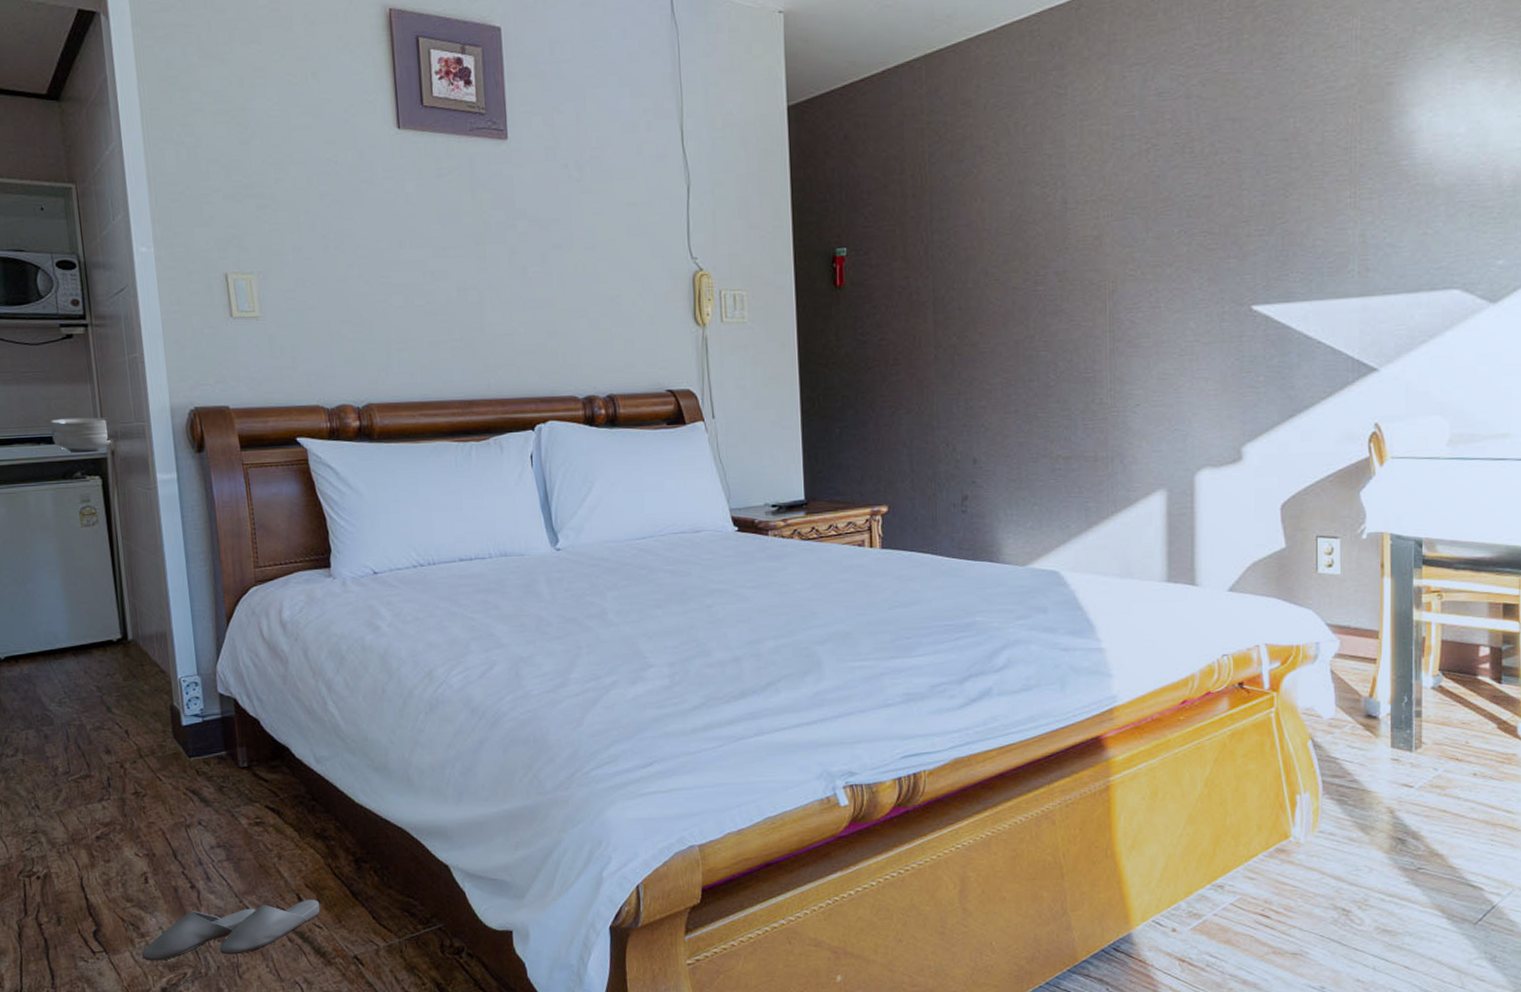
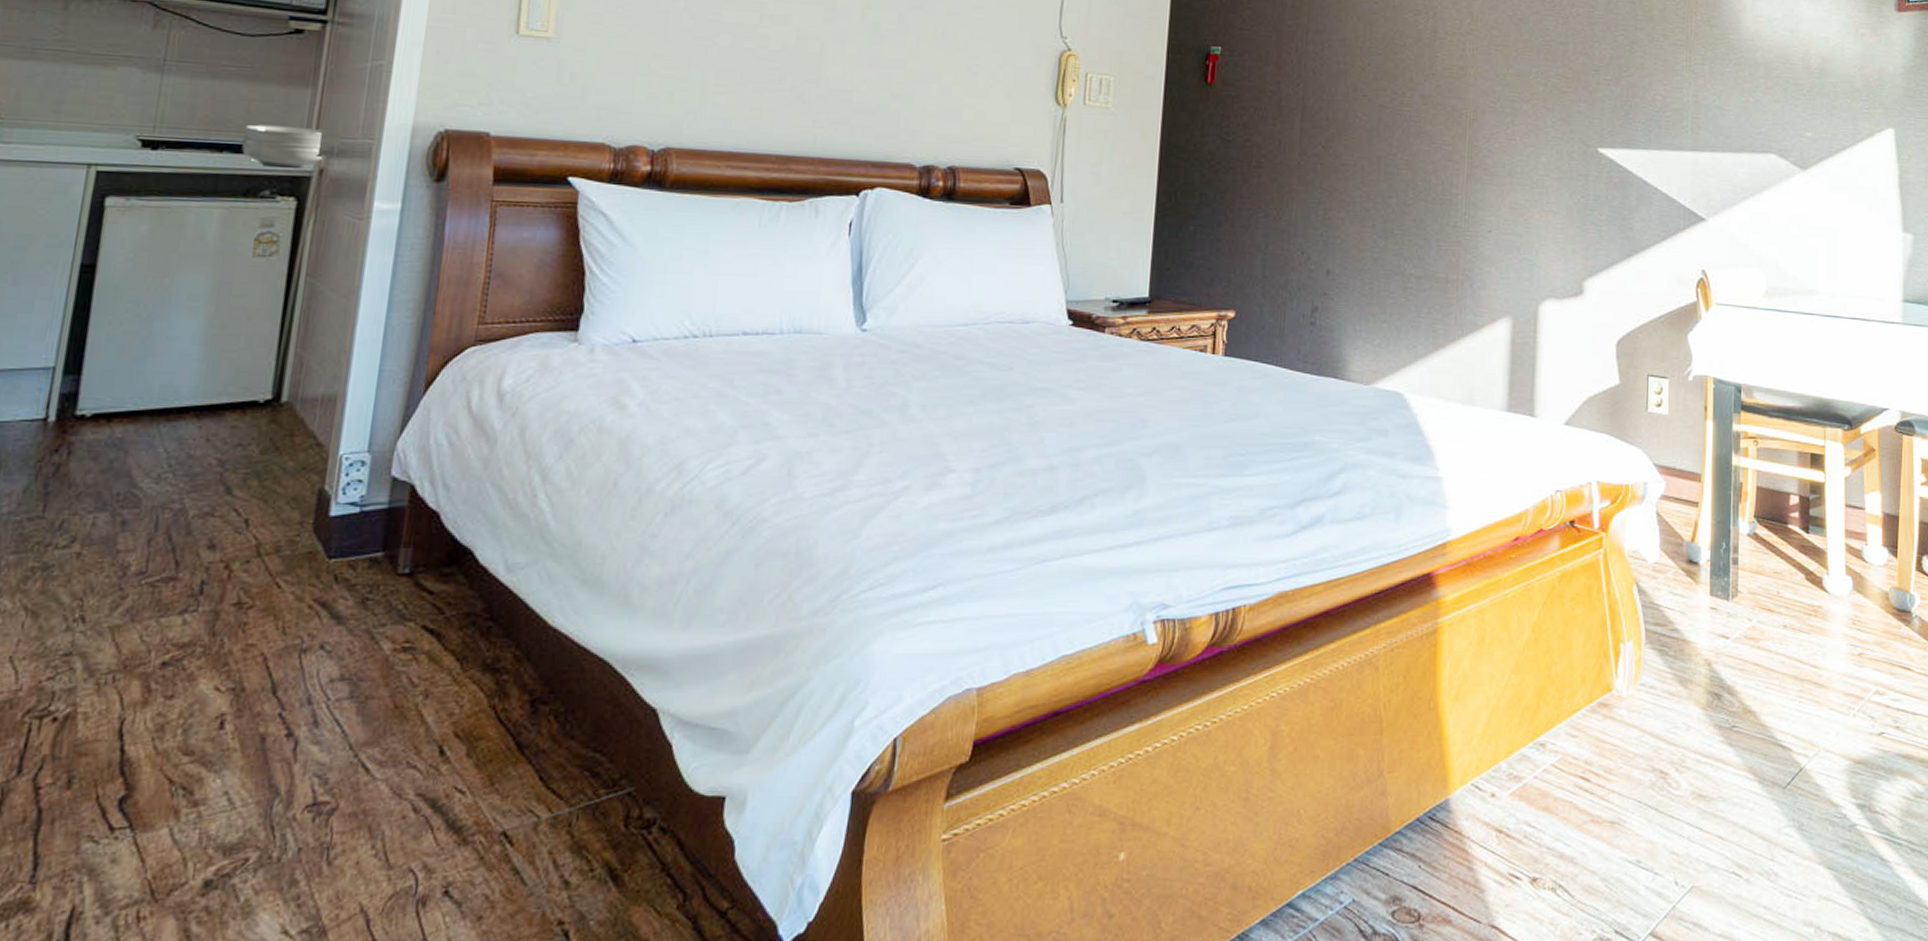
slippers: present [141,899,321,961] -> none [185,753,469,841]

